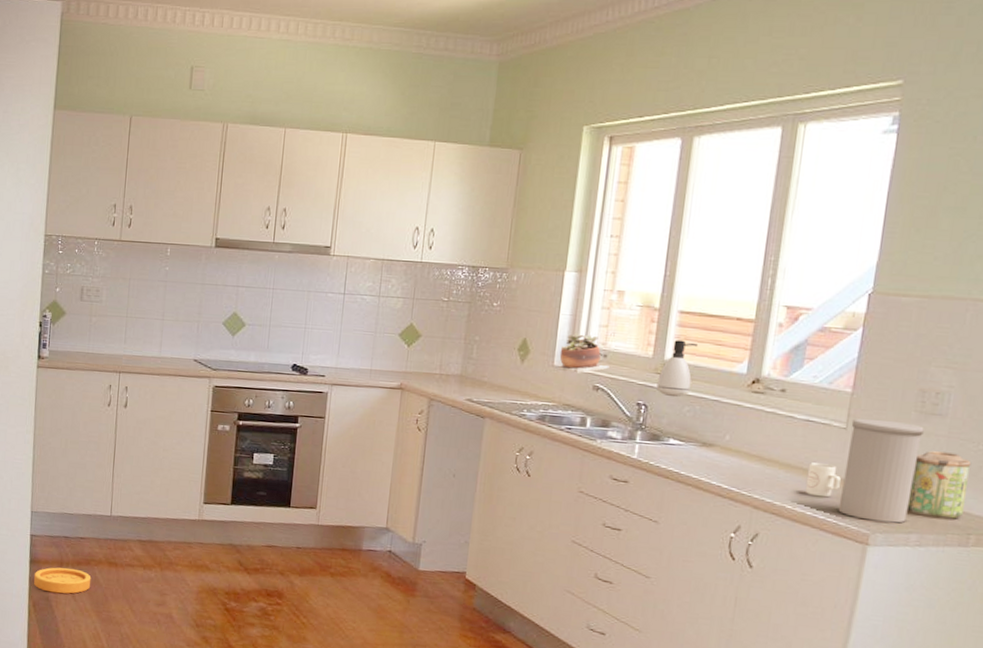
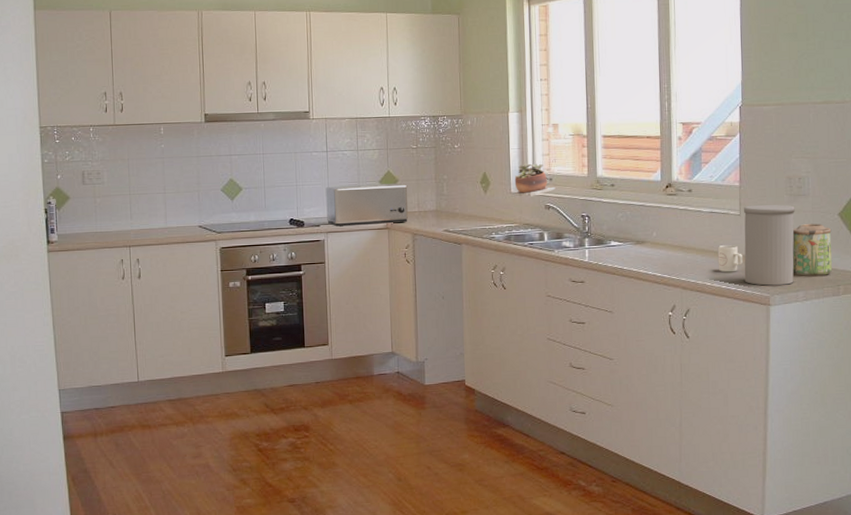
pet bowl: present [33,567,91,594] -> none [69,437,127,464]
toaster: none [333,333,431,385] -> present [326,182,409,227]
soap dispenser: present [656,340,699,397] -> none [594,159,621,207]

